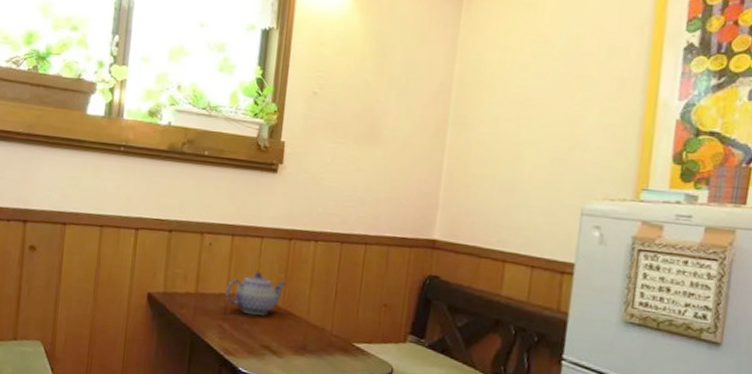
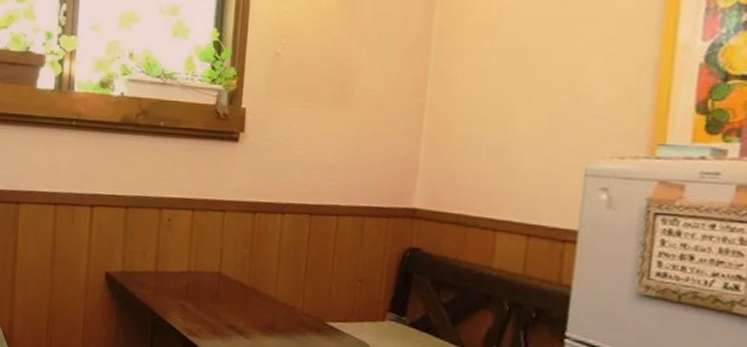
teapot: present [224,270,286,316] -> none [186,246,252,294]

